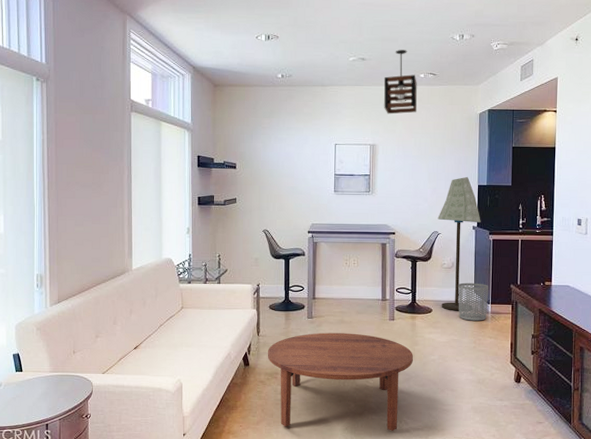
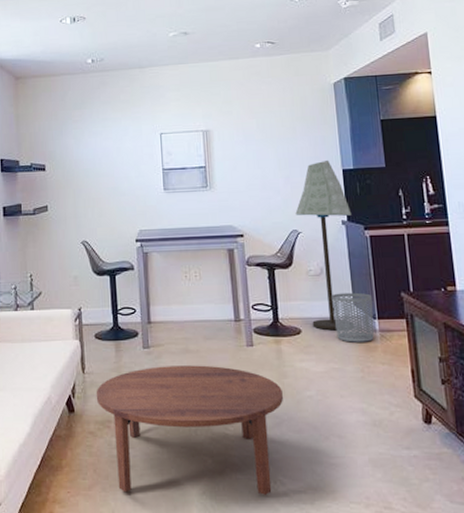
pendant light: present [383,50,417,114] -> none [212,18,257,94]

